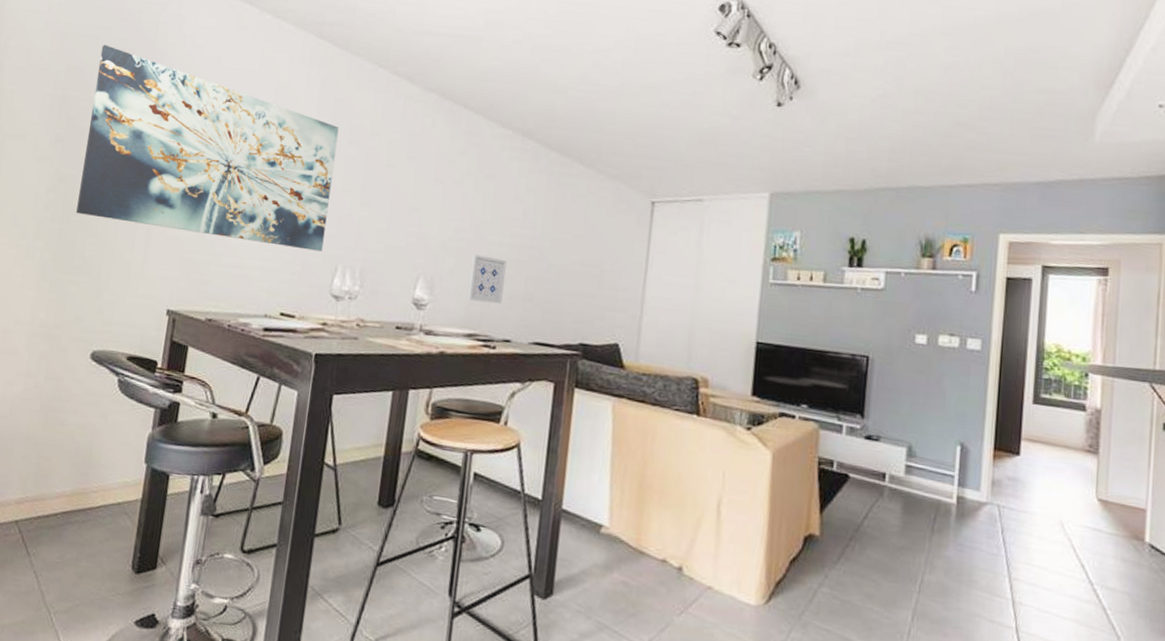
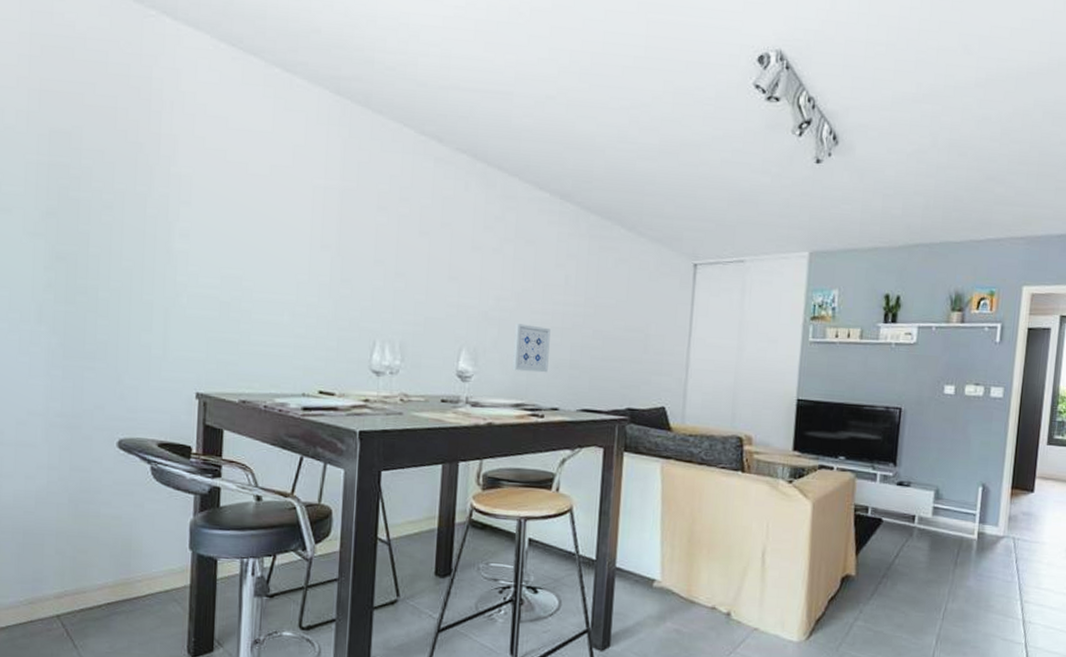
wall art: present [76,44,339,252] -> none [82,103,366,326]

